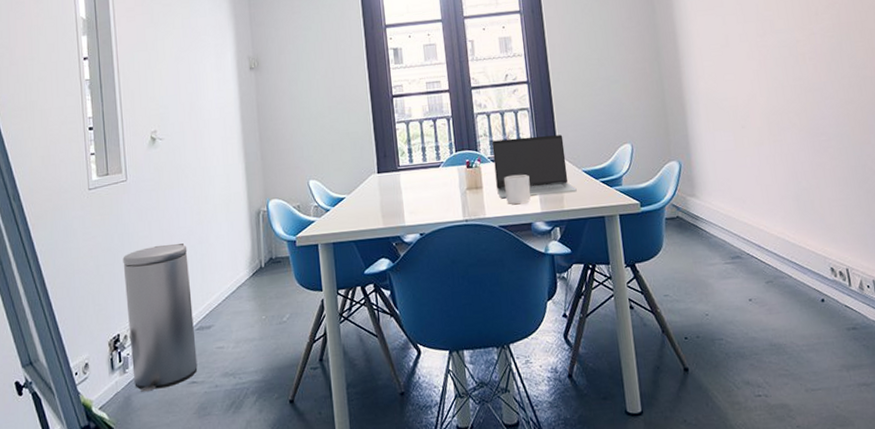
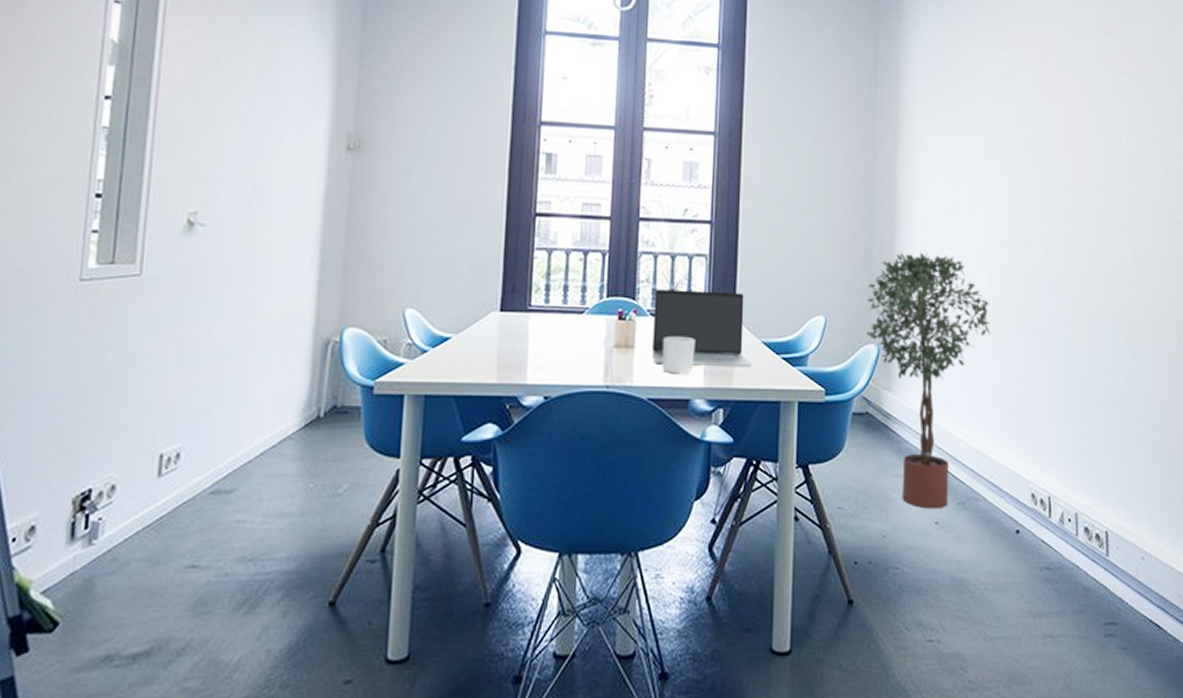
pedal bin: present [123,243,198,393] -> none [101,370,216,575]
potted tree: none [664,80,775,289] -> present [866,252,991,509]

